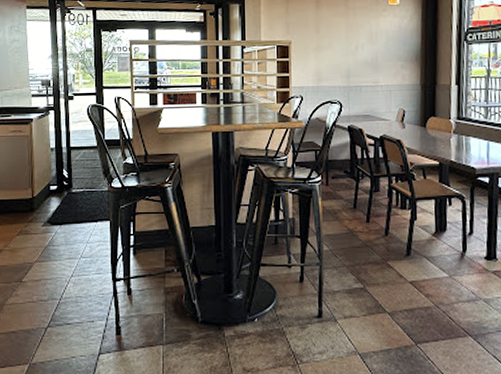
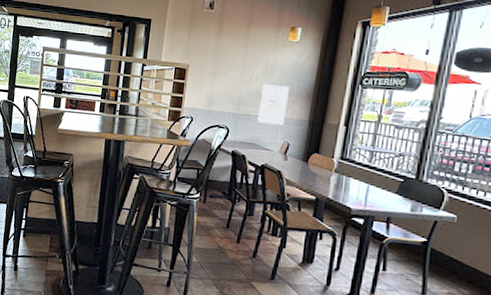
wall art: none [369,51,397,93] -> present [257,83,289,125]

